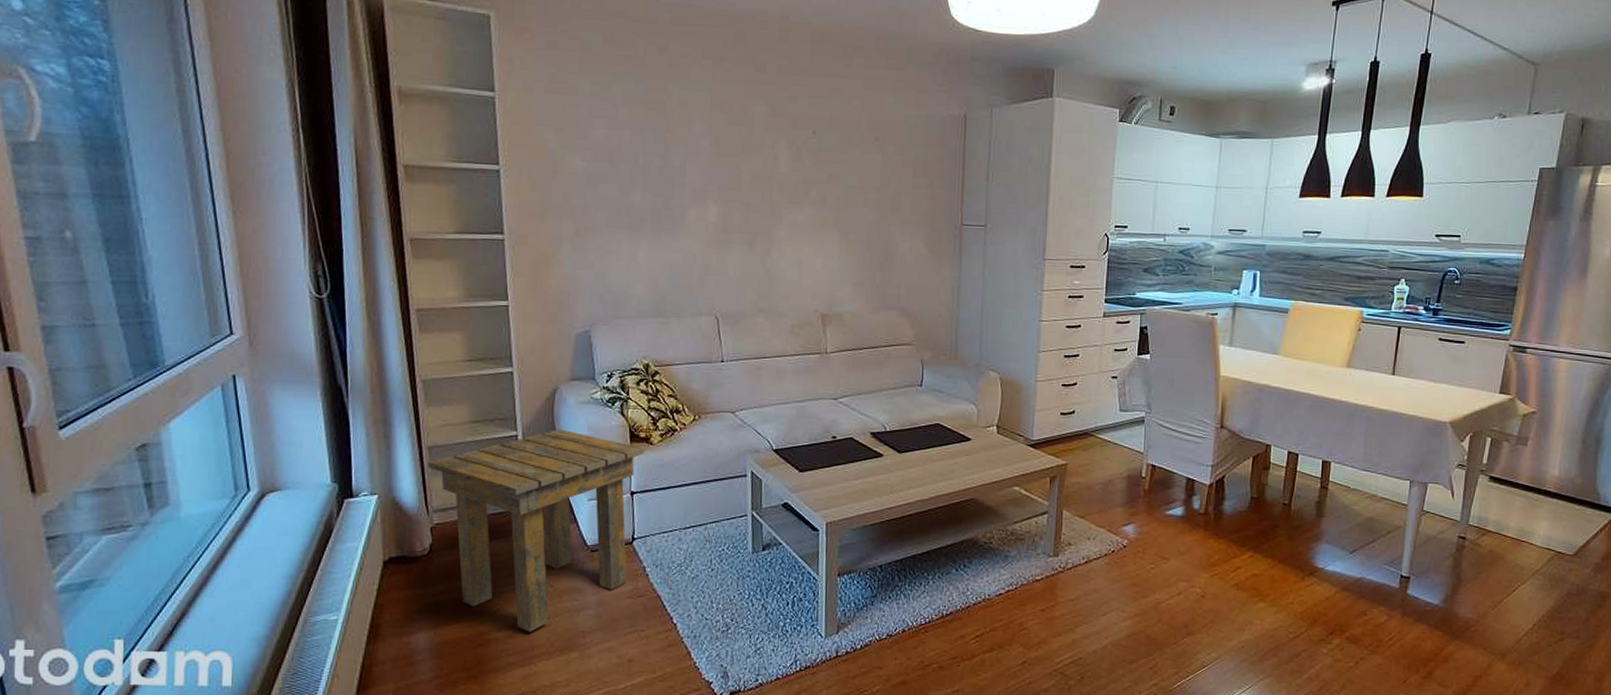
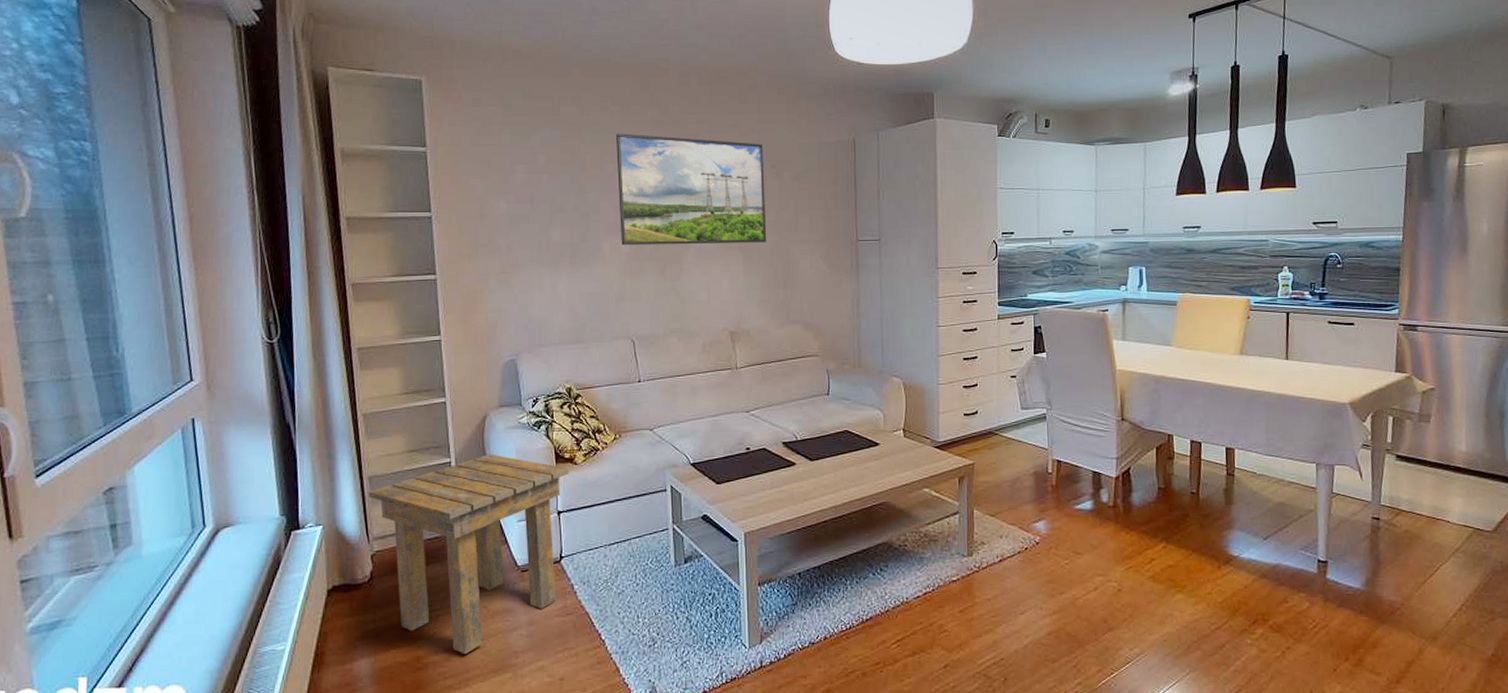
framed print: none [706,91,867,221] -> present [616,133,767,246]

